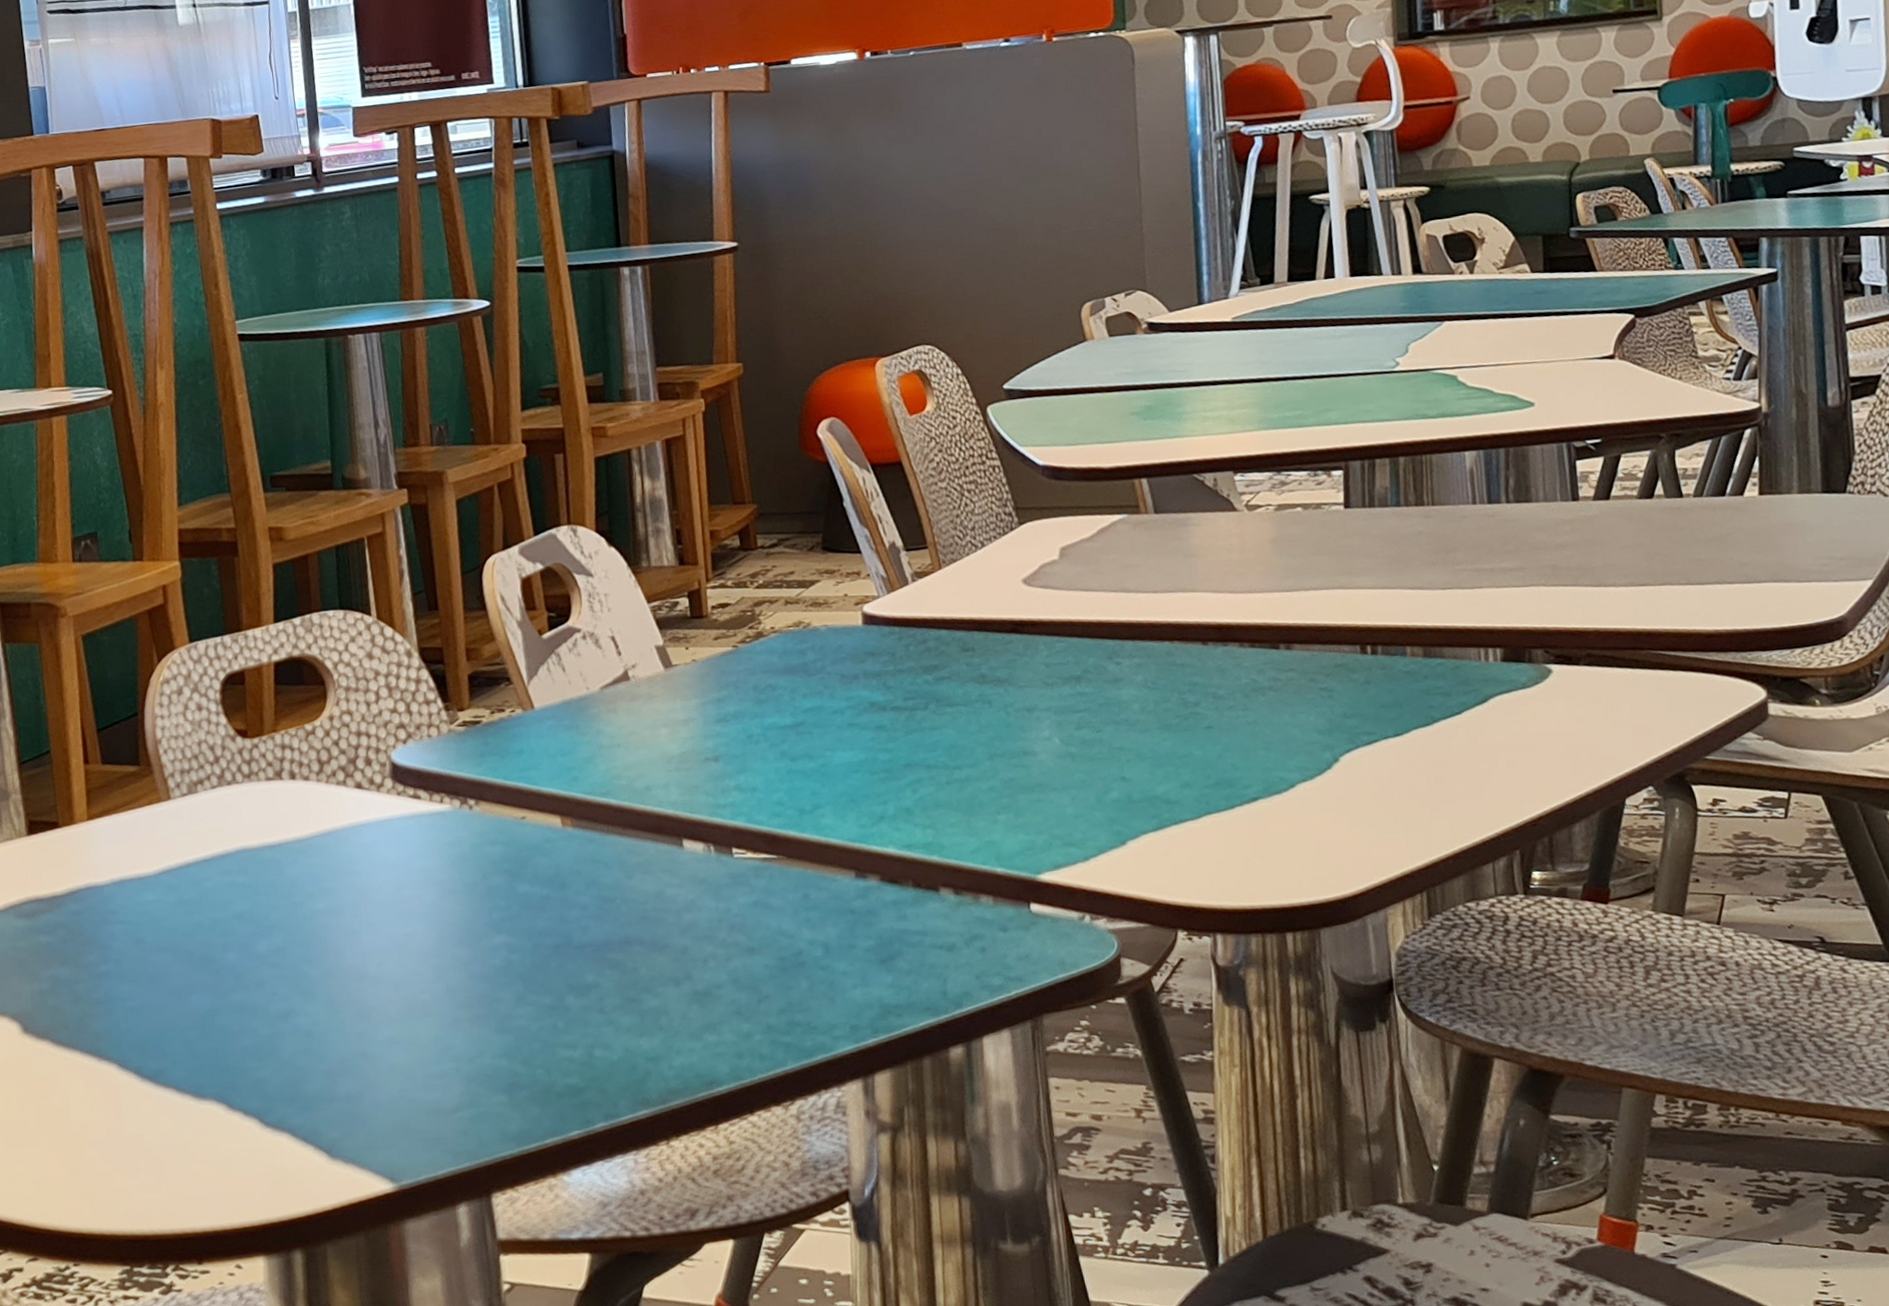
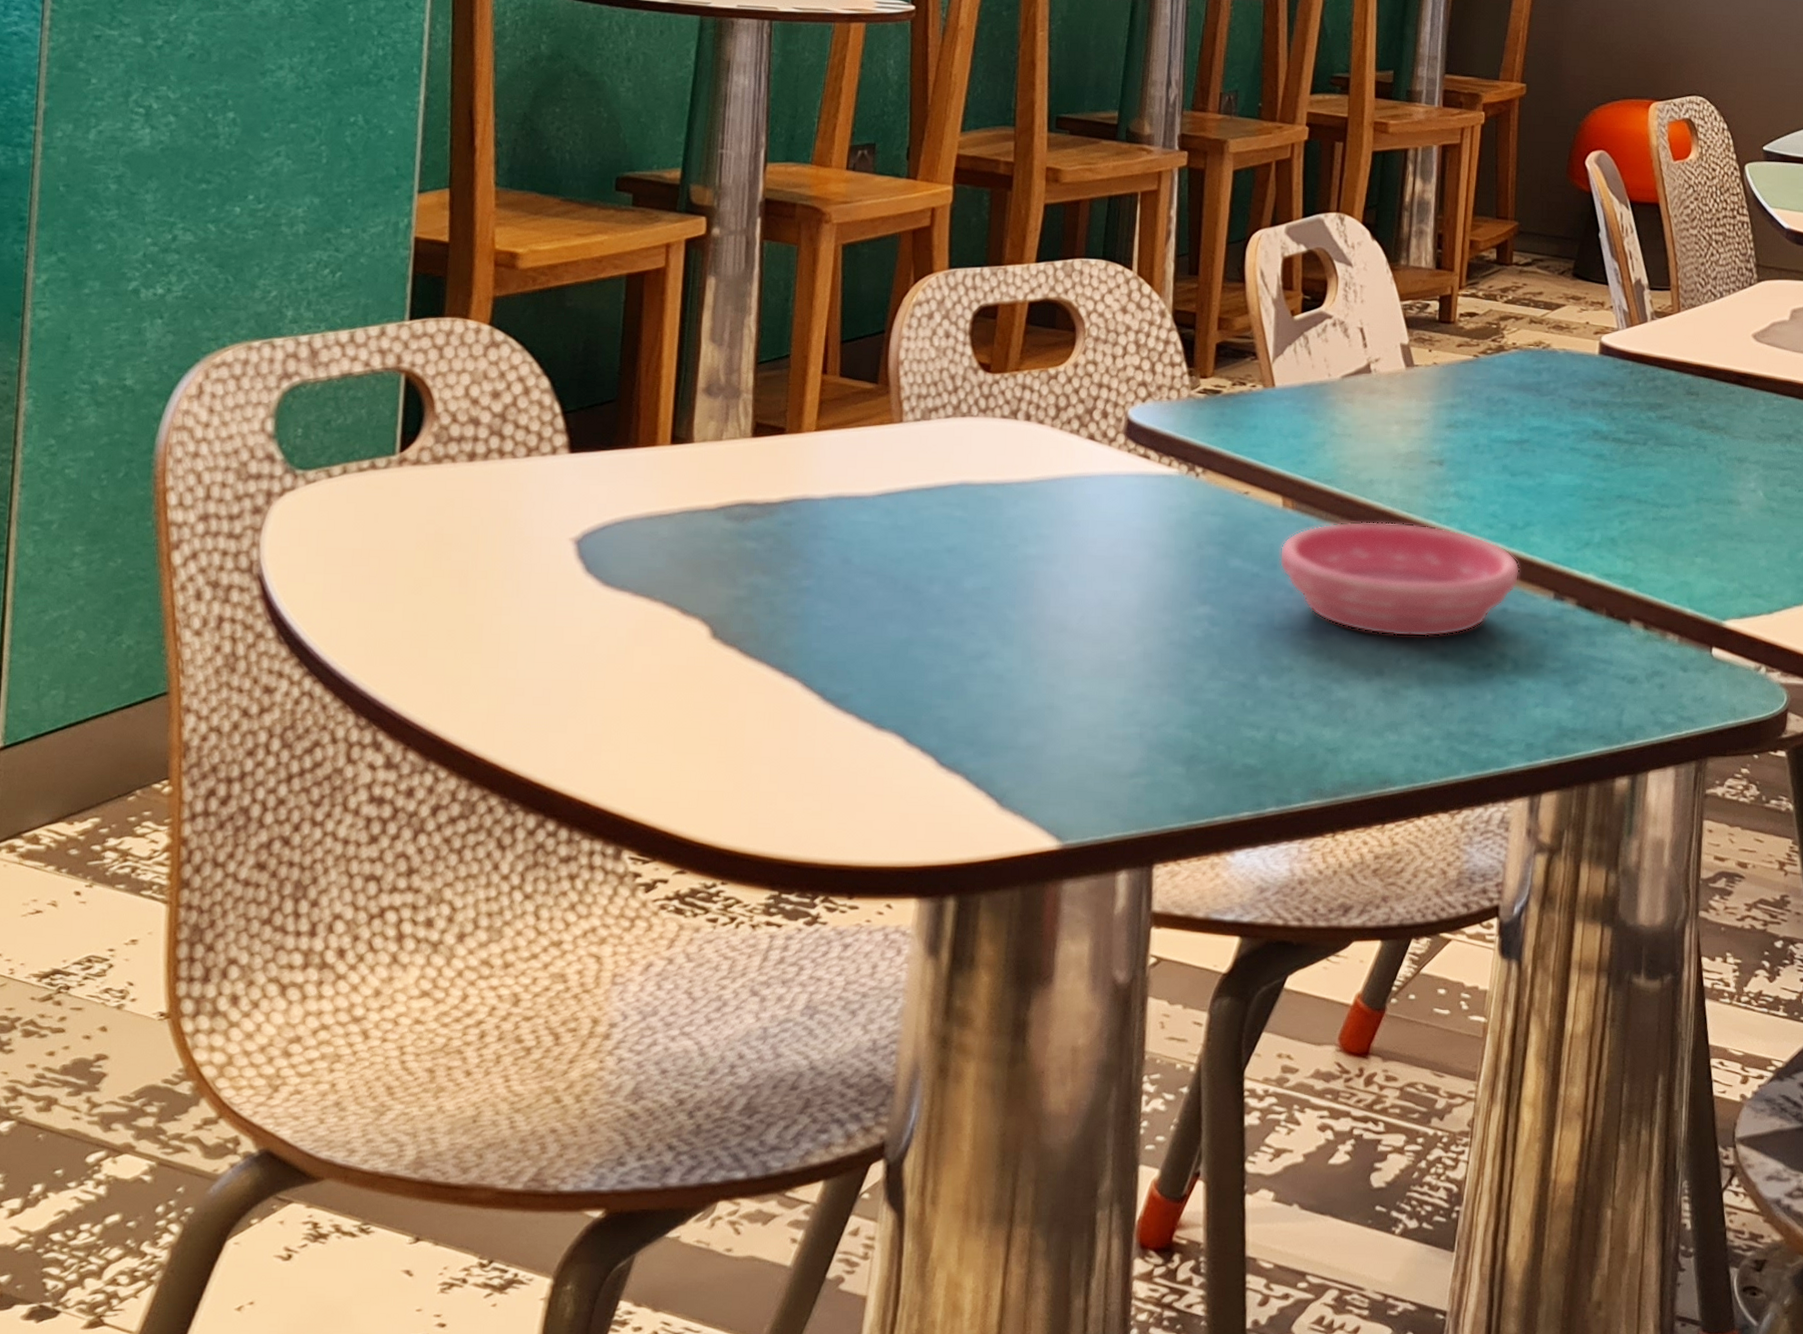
saucer: none [566,823,817,939] -> present [1279,521,1521,637]

